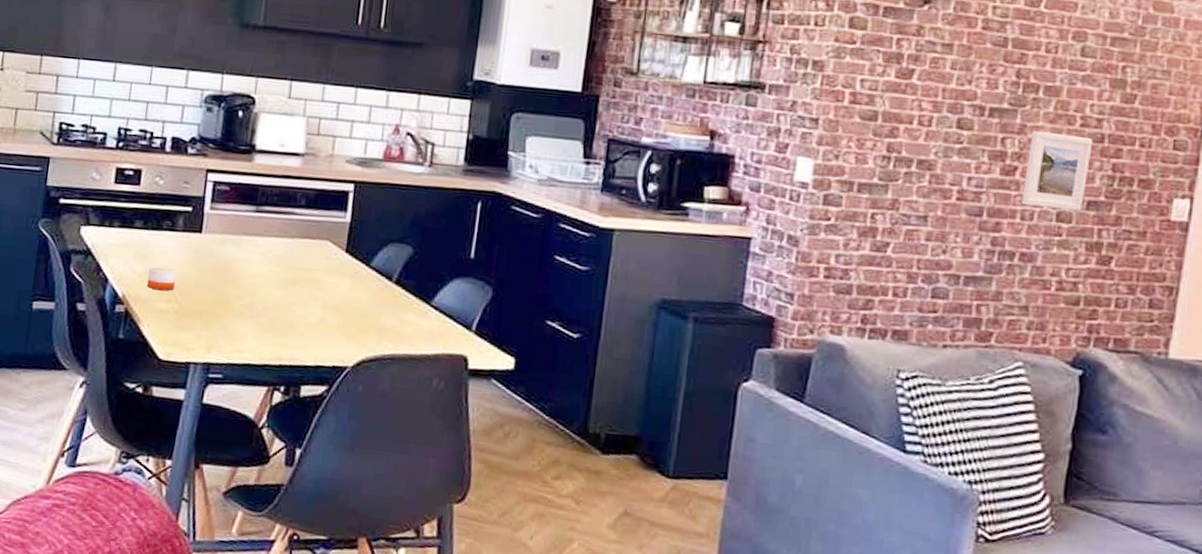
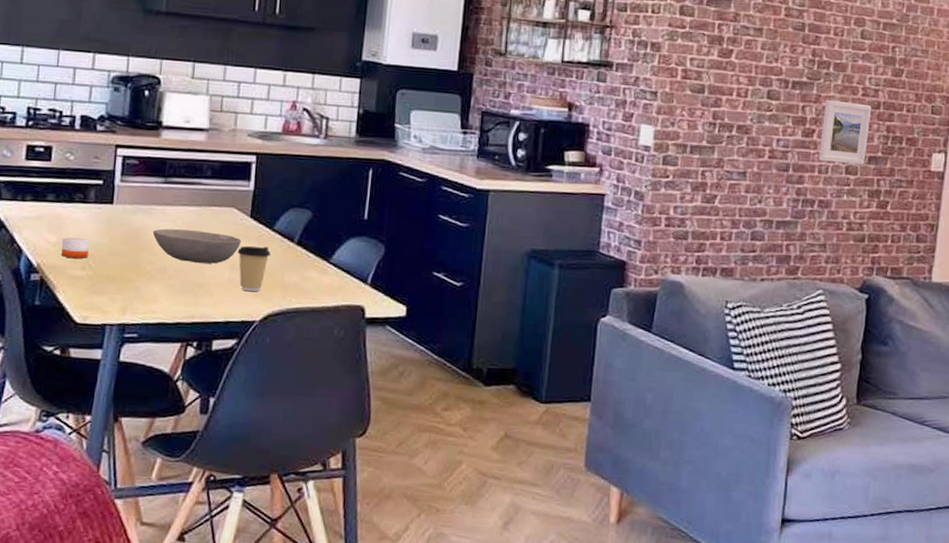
bowl: none [241,261,336,302] -> present [152,228,242,264]
coffee cup: none [330,283,366,334] -> present [237,245,271,291]

